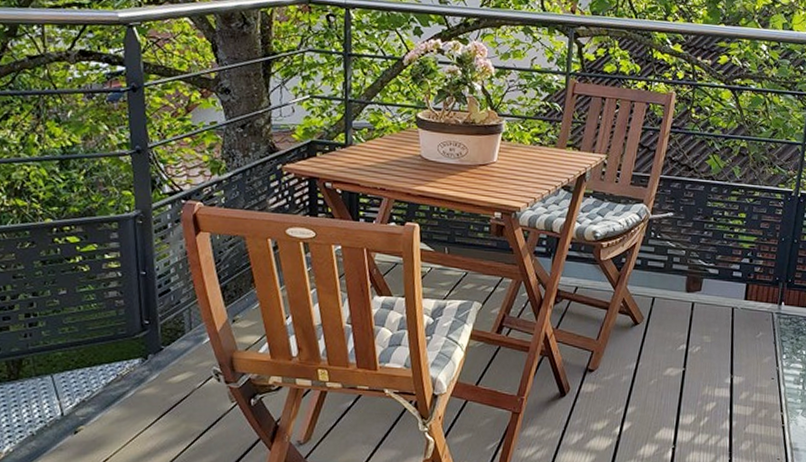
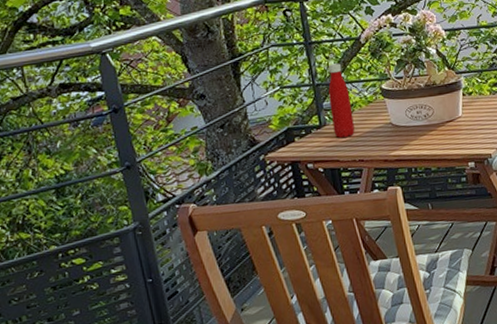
bottle: none [359,81,383,163] -> present [328,63,355,139]

